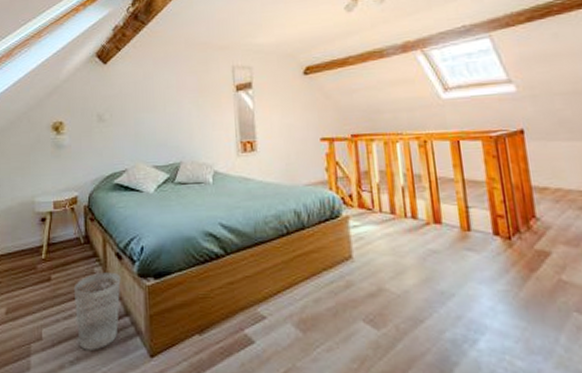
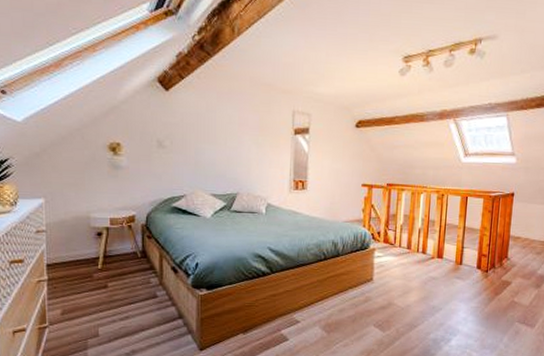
wastebasket: present [73,272,121,350] -> none [130,283,176,345]

